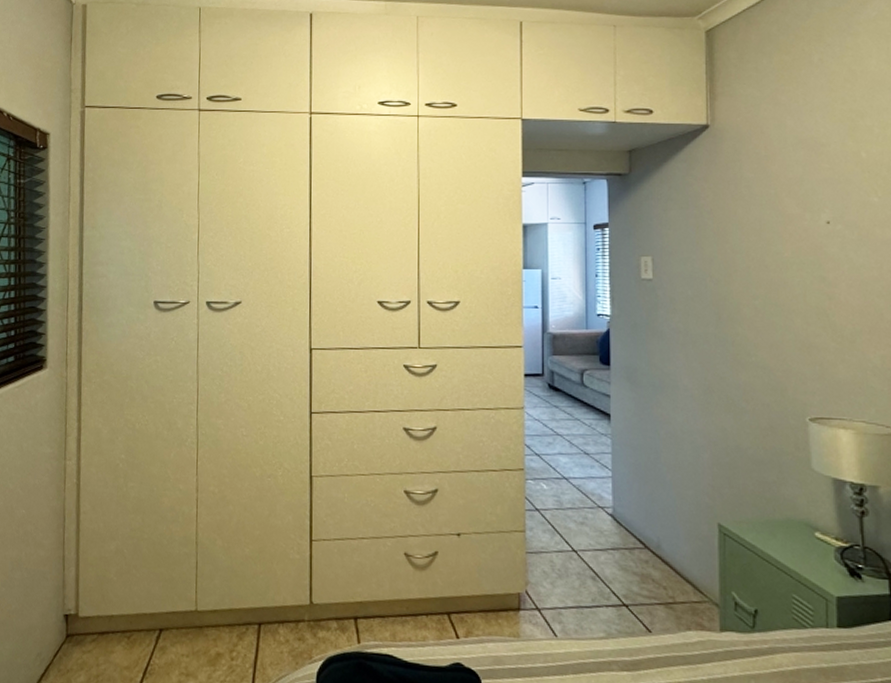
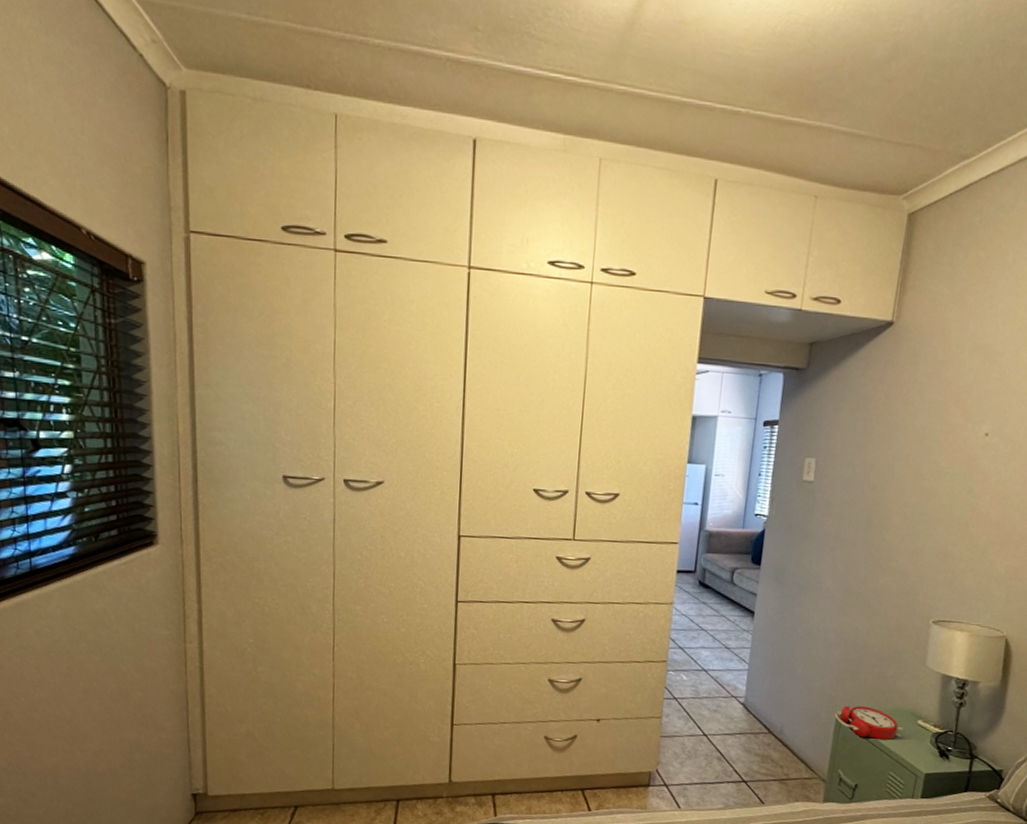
alarm clock: none [716,515,800,557] -> present [834,705,903,741]

